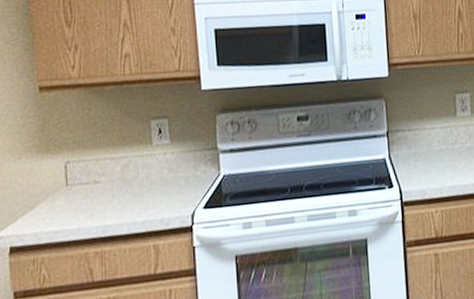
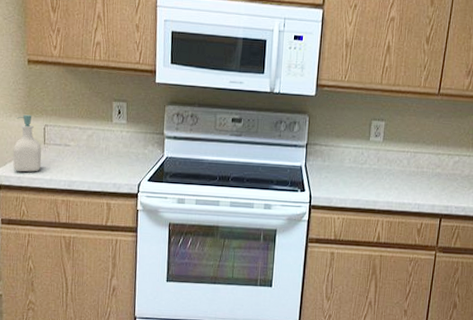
soap bottle: none [25,152,65,227] -> present [12,114,42,172]

